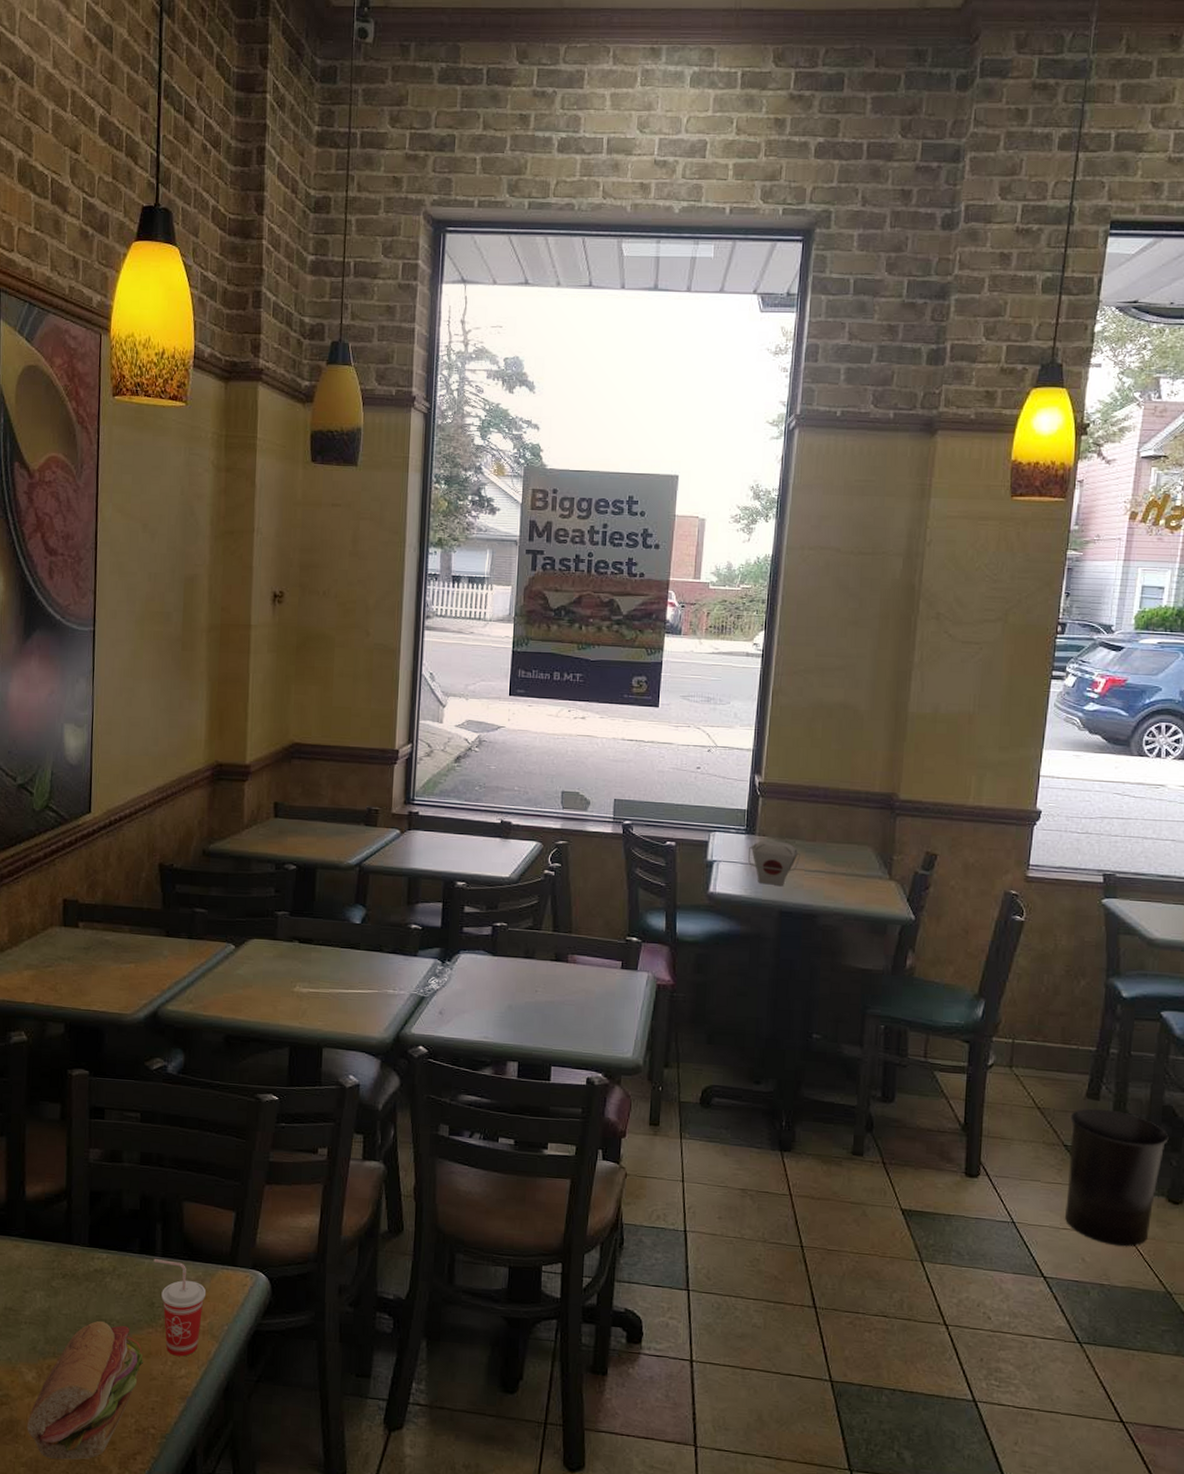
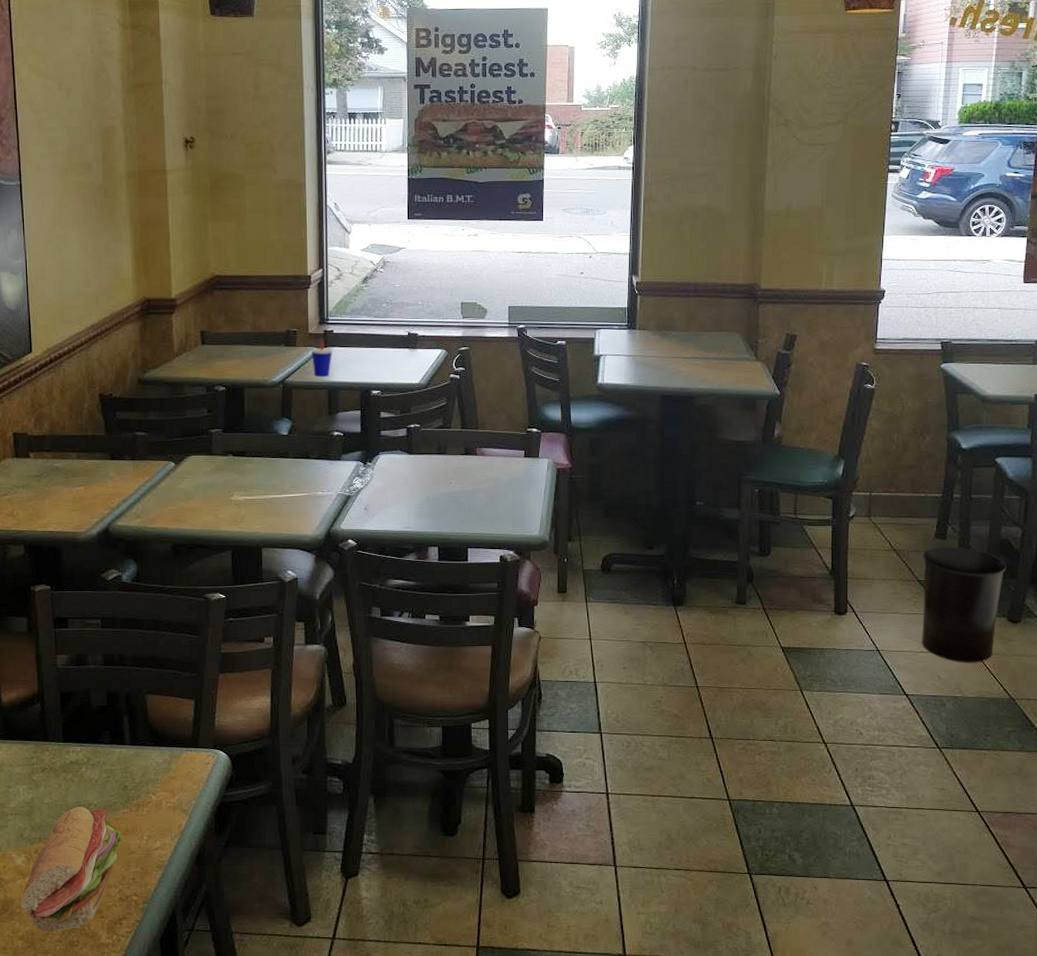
beverage cup: present [153,1259,207,1357] -> none [123,748,174,831]
beverage cup: none [393,823,417,862] -> present [311,341,333,377]
takeout container: present [748,839,801,886] -> none [631,333,678,373]

